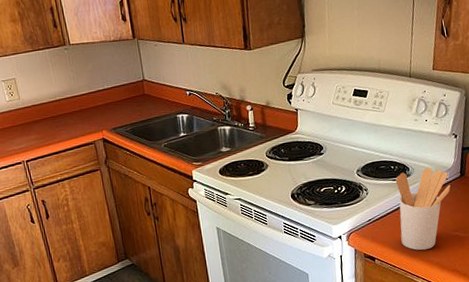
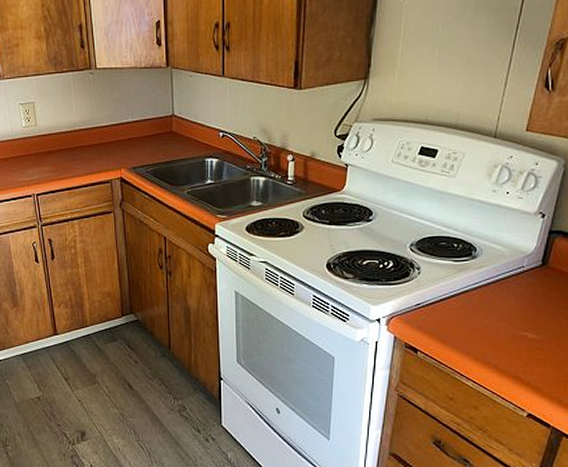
utensil holder: present [395,167,451,251] -> none [453,250,527,349]

